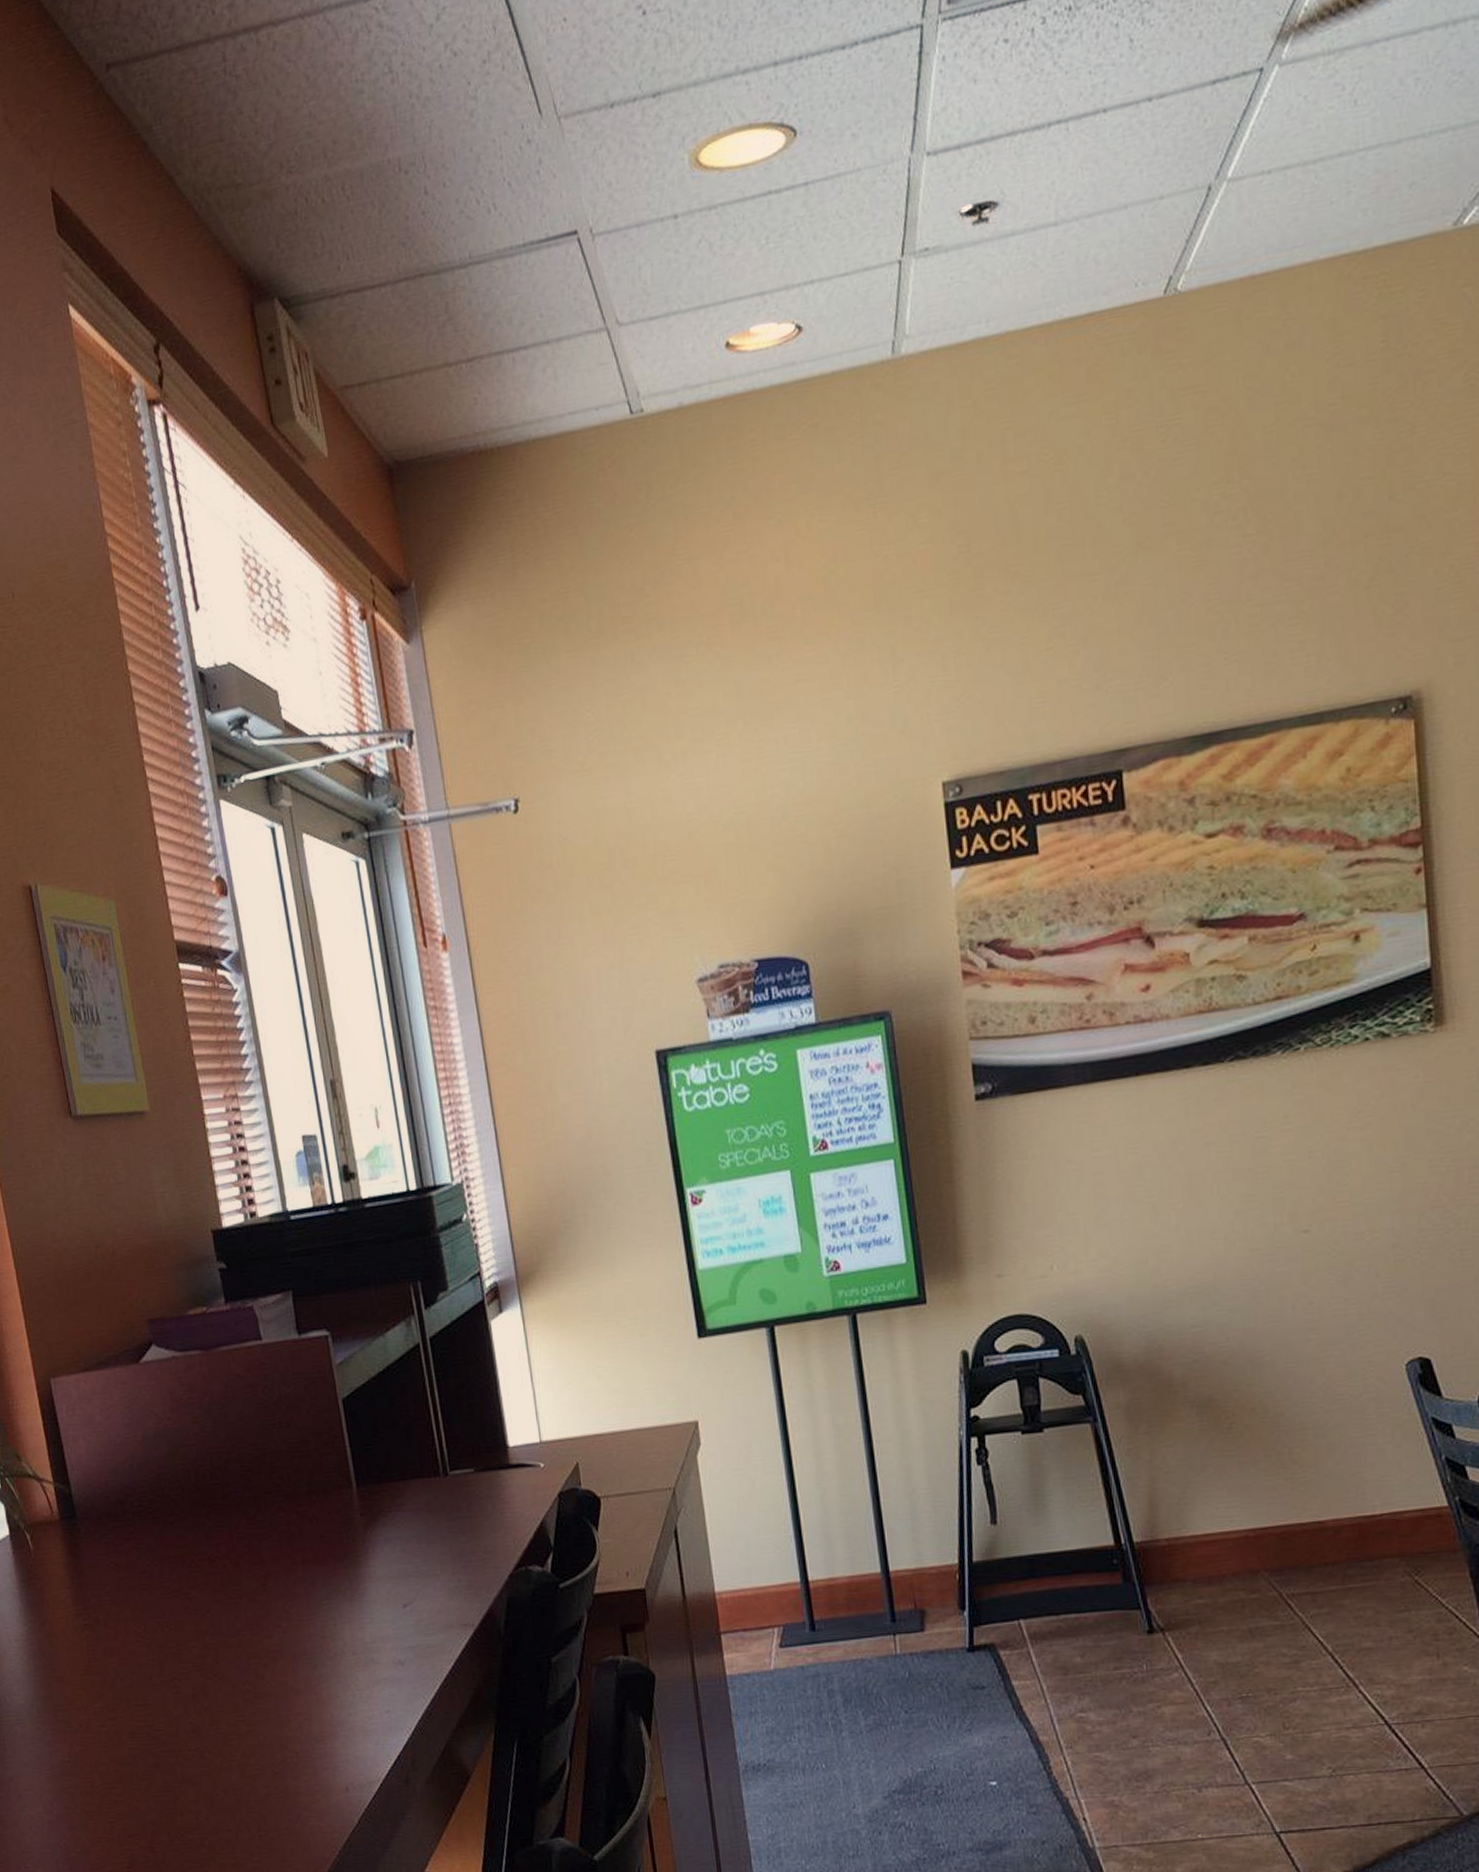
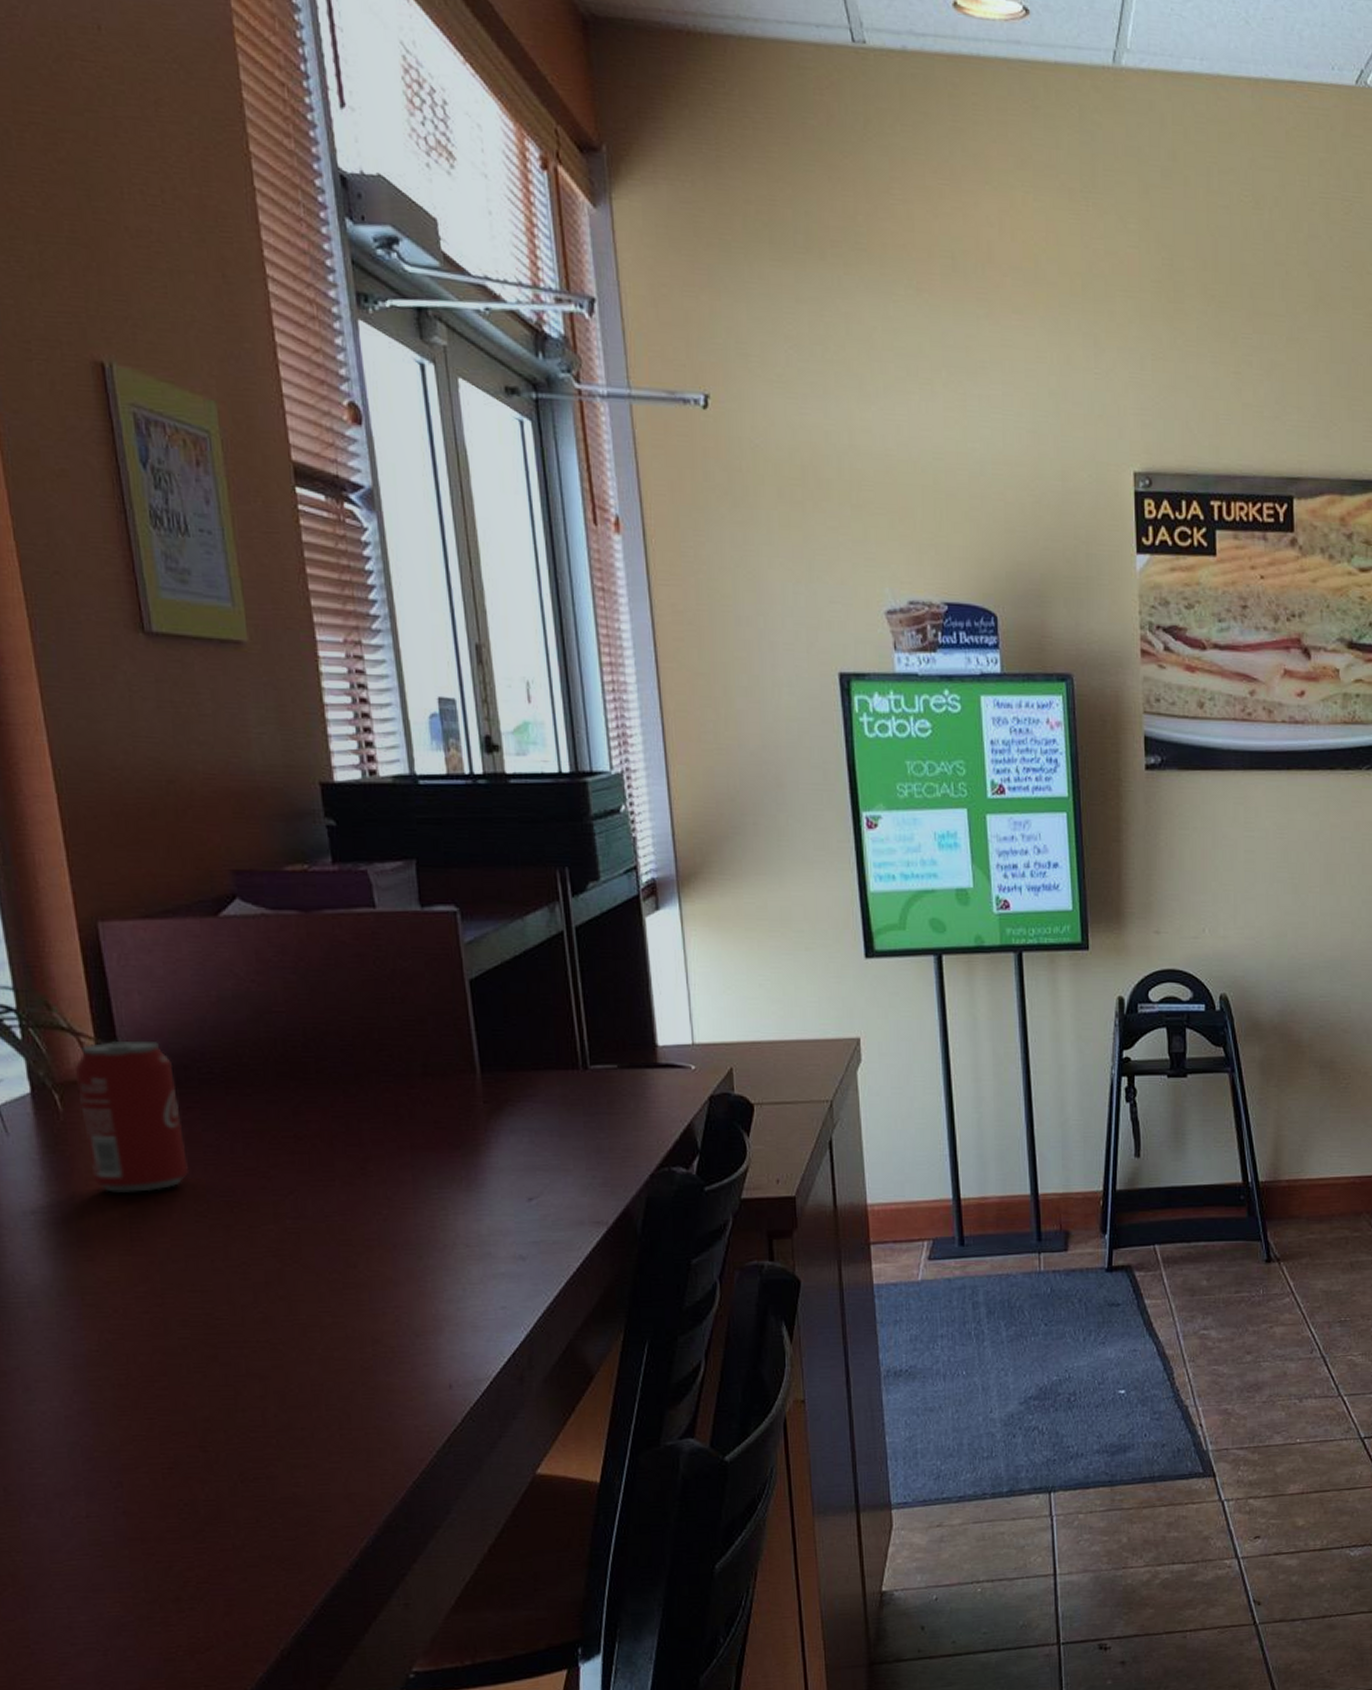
beverage can: none [40,1480,129,1619] -> present [74,1040,190,1192]

